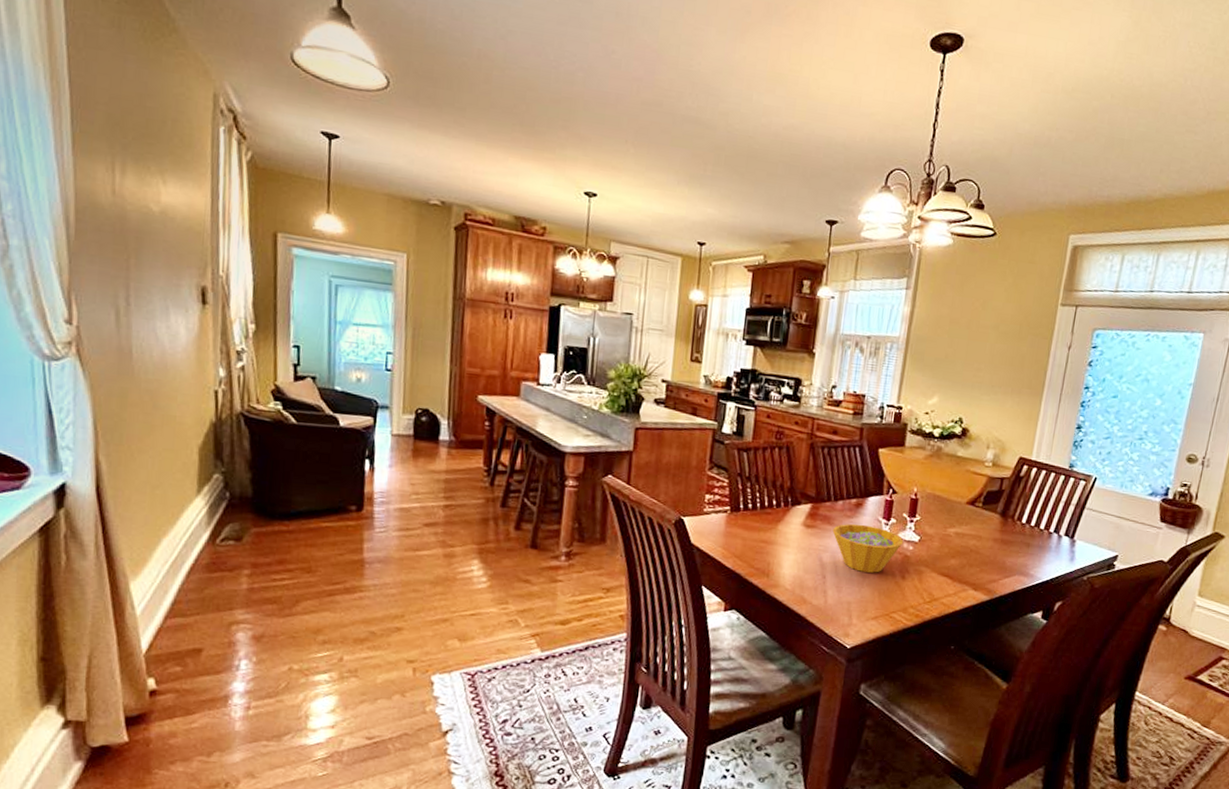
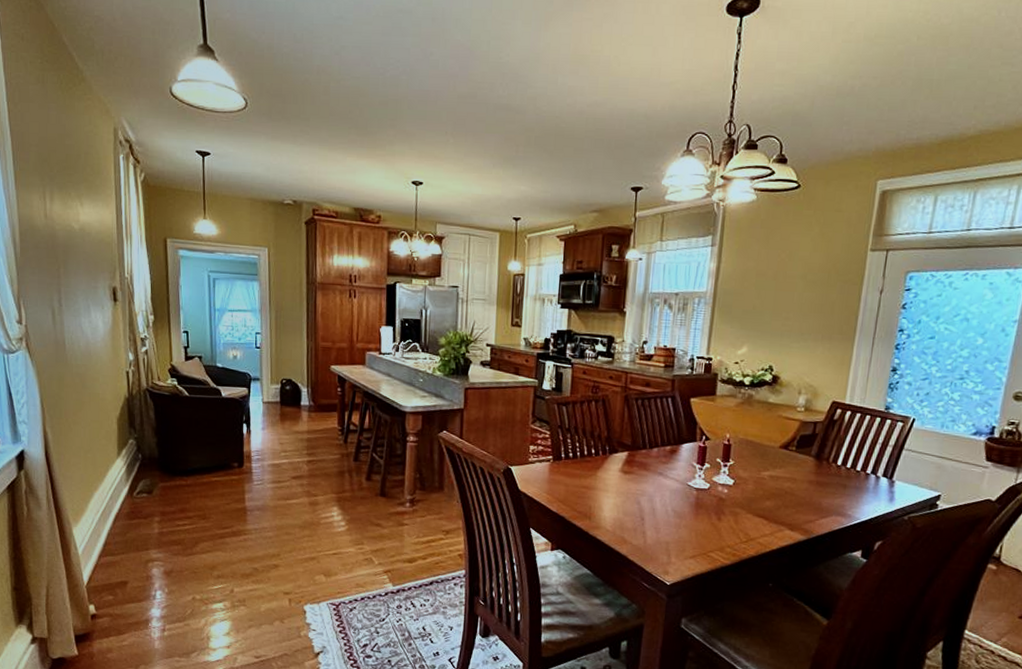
bowl: present [832,523,904,573] -> none [649,469,718,515]

